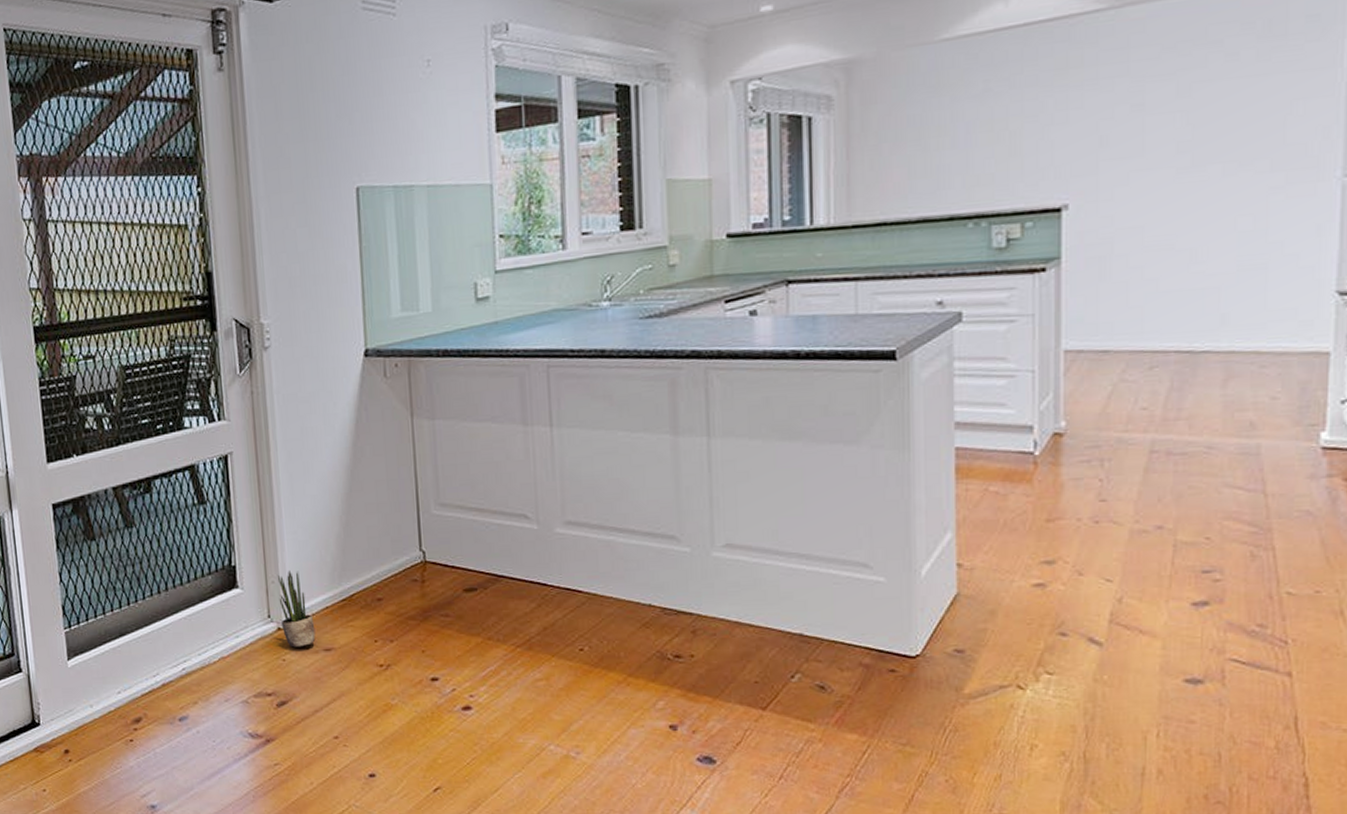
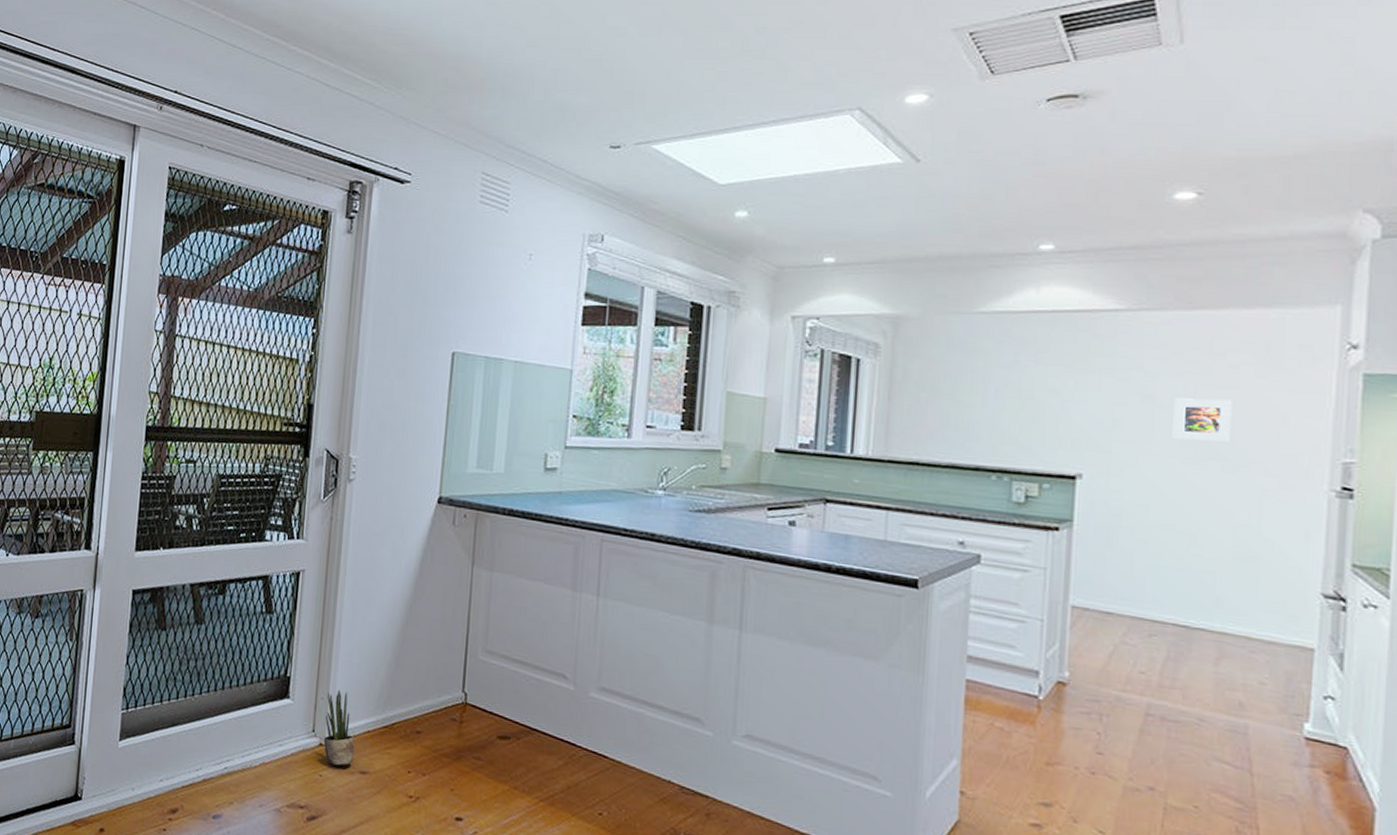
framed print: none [1166,92,1231,147] -> present [1172,398,1232,442]

